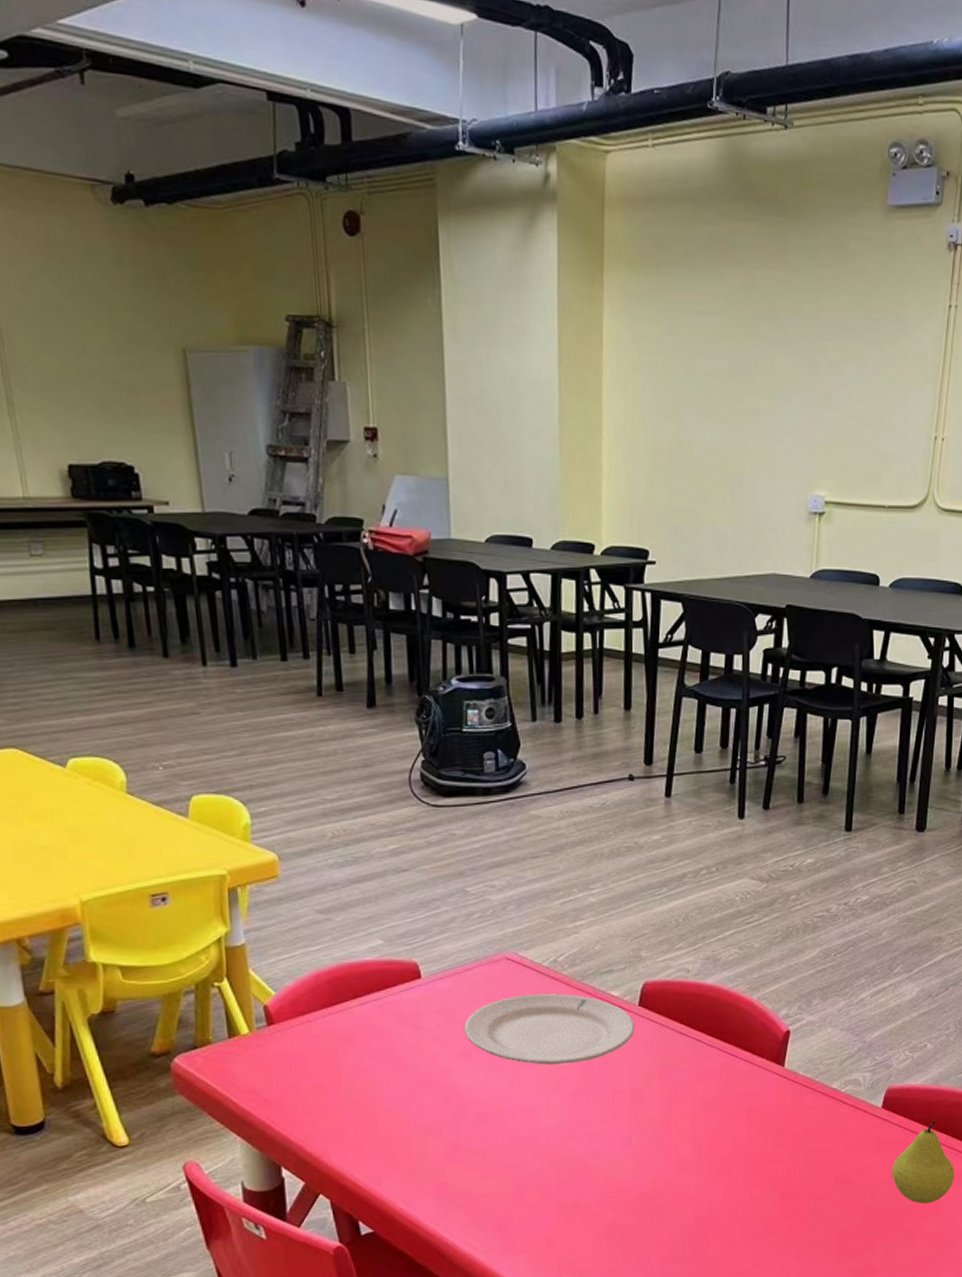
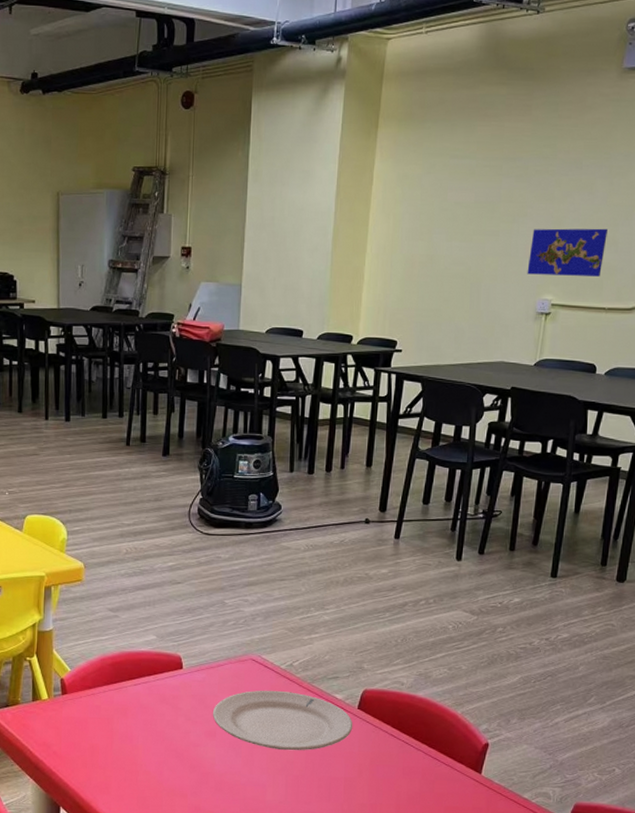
world map: none [795,407,882,467] -> present [527,228,607,277]

